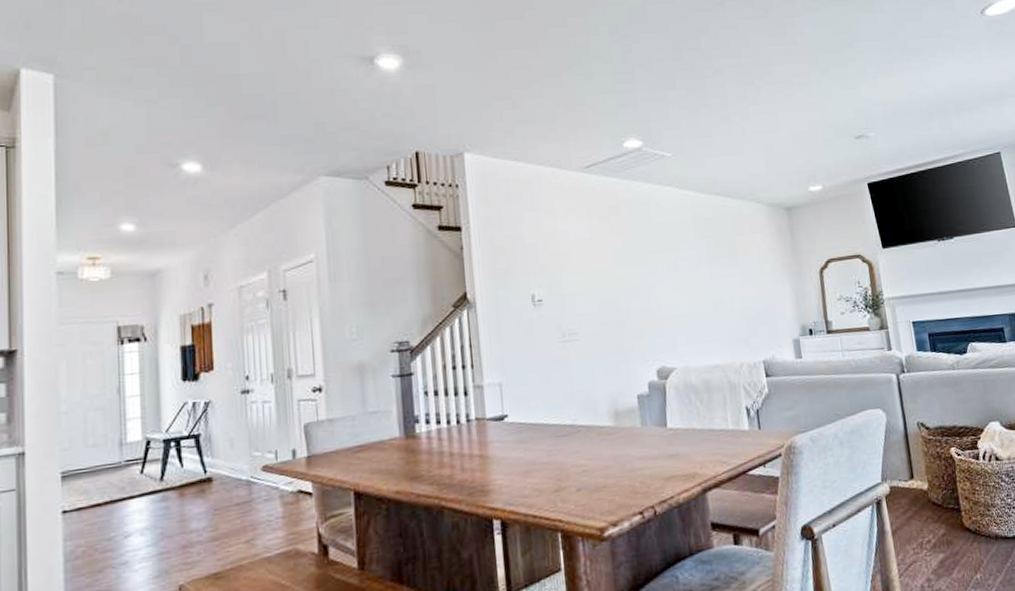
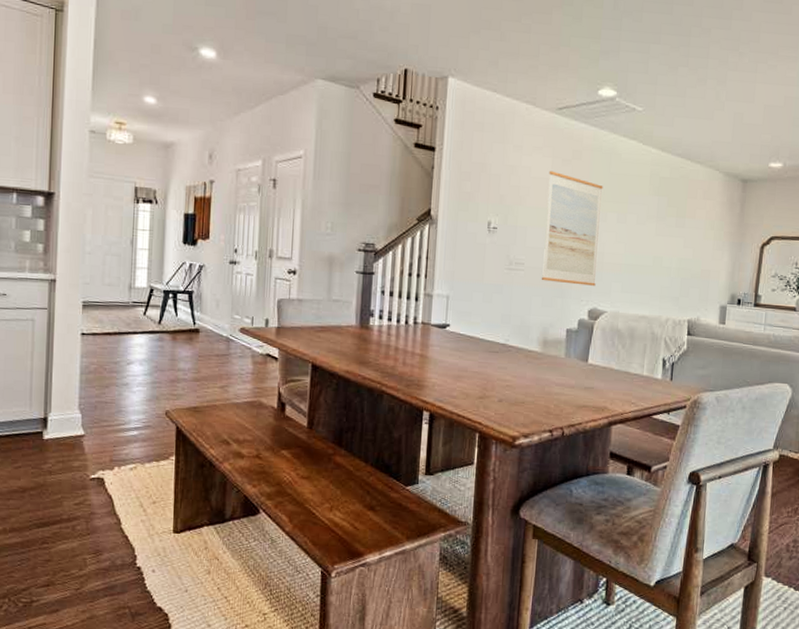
wall art: none [587,230,659,348] -> present [541,170,603,286]

